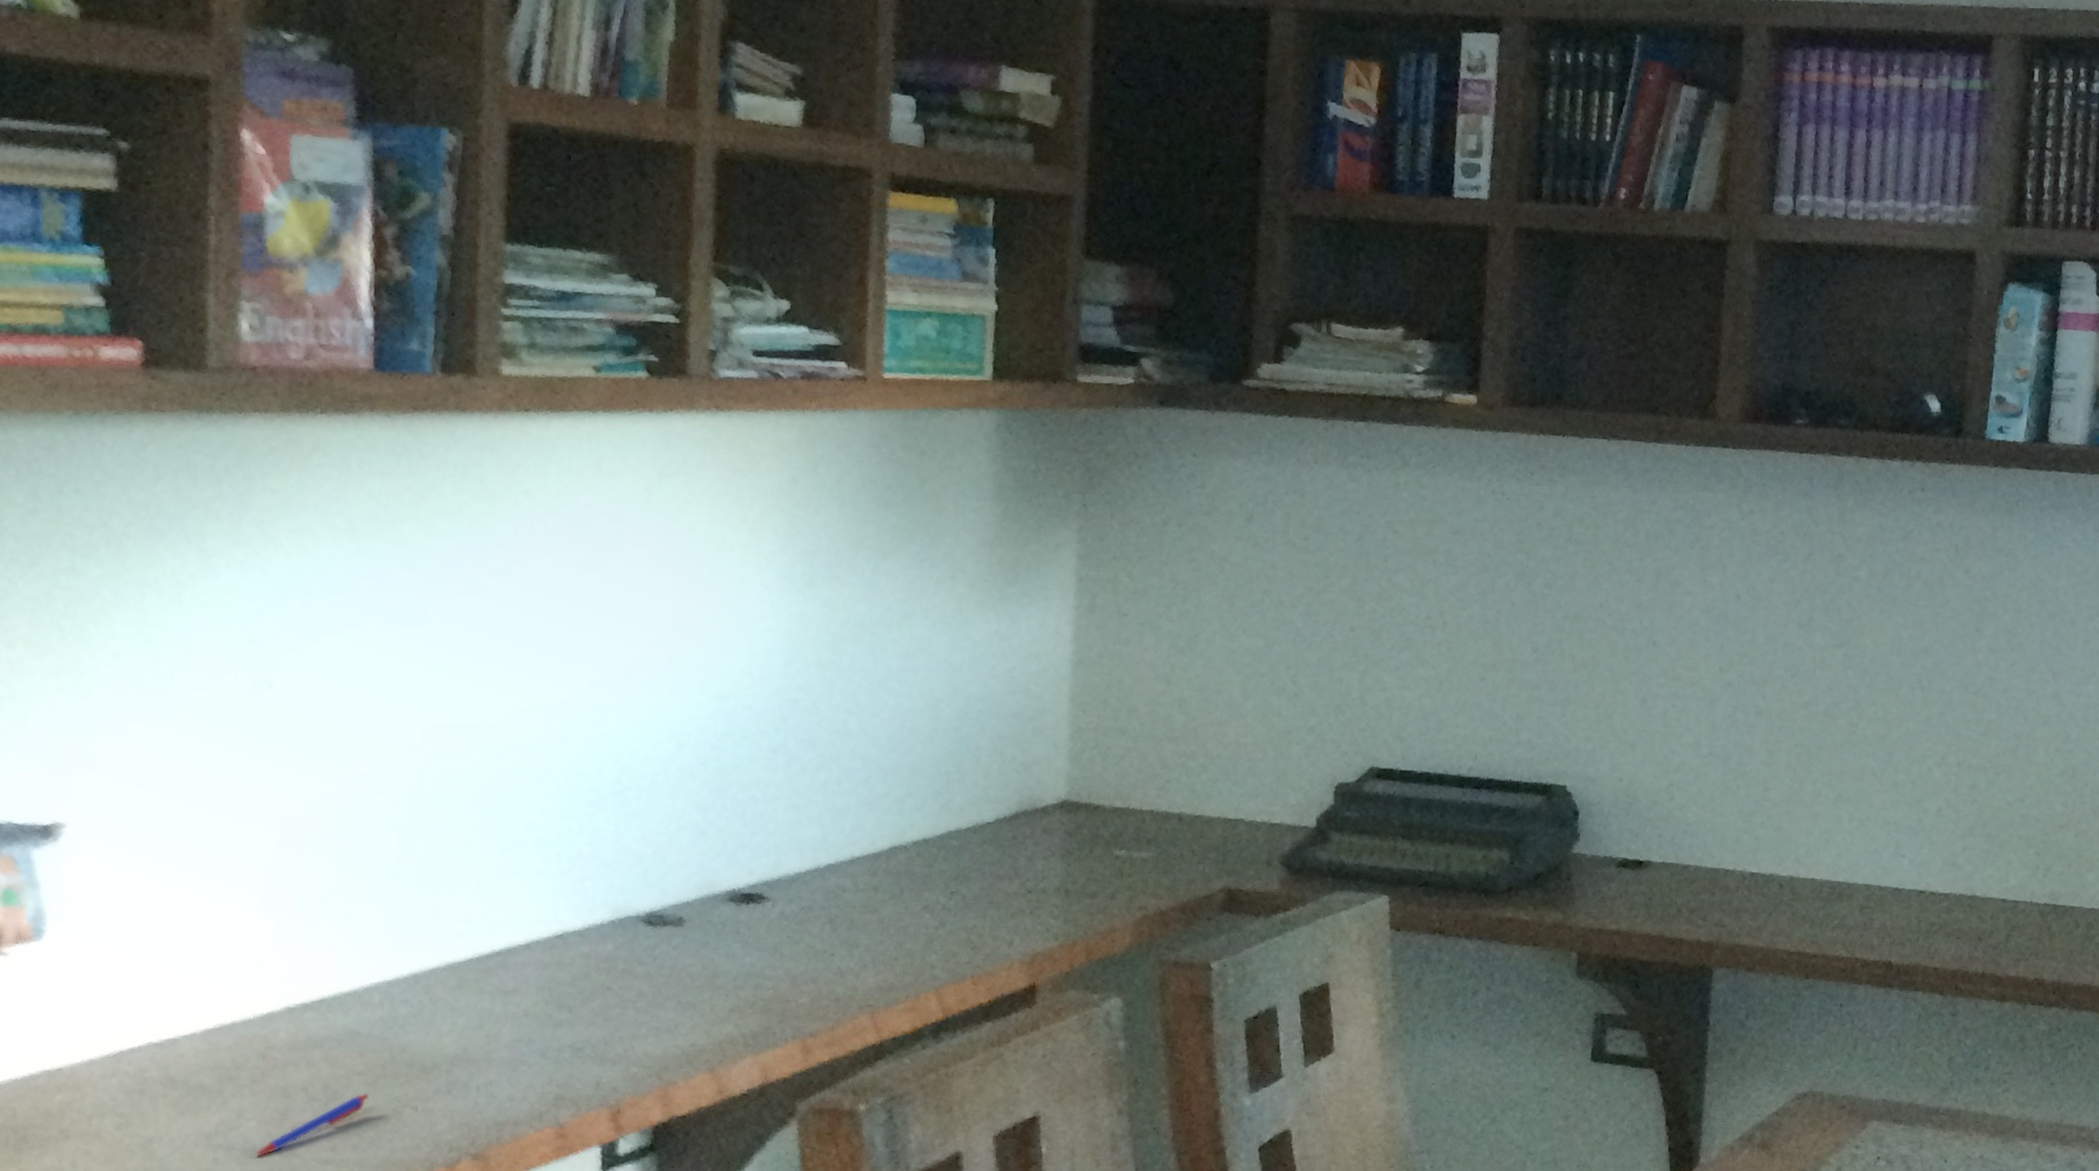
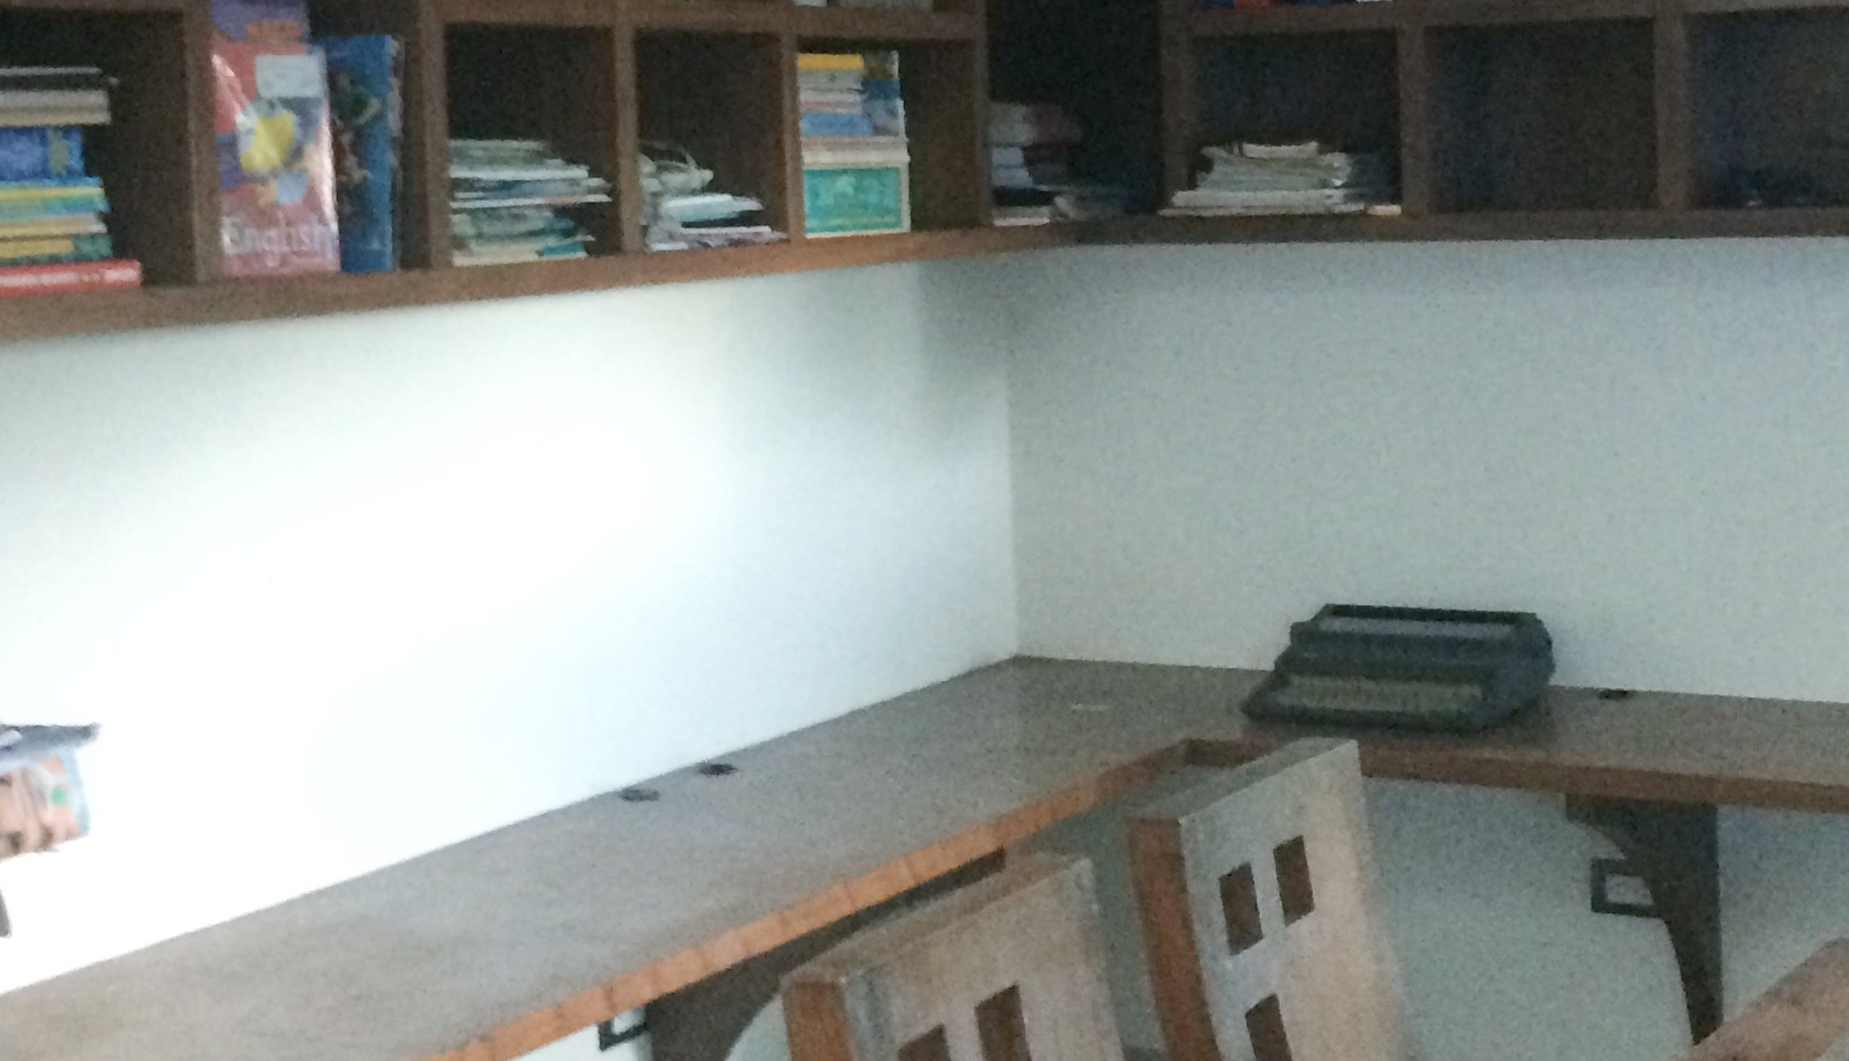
pen: present [253,1093,369,1159] -> none [283,976,382,1044]

